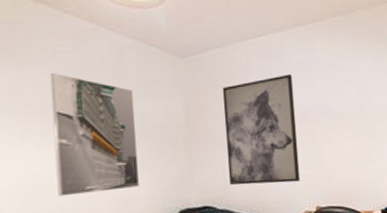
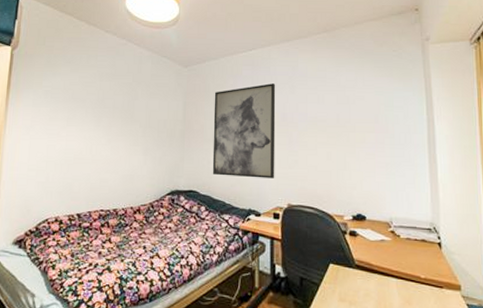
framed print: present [50,73,139,197] -> none [85,76,147,169]

